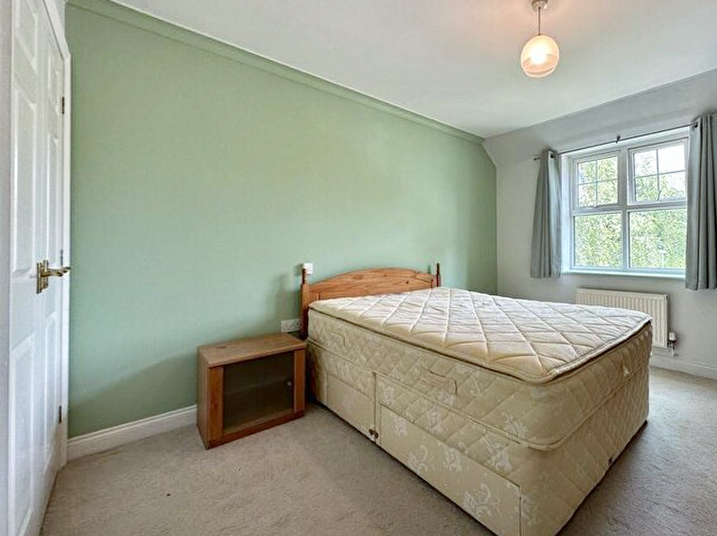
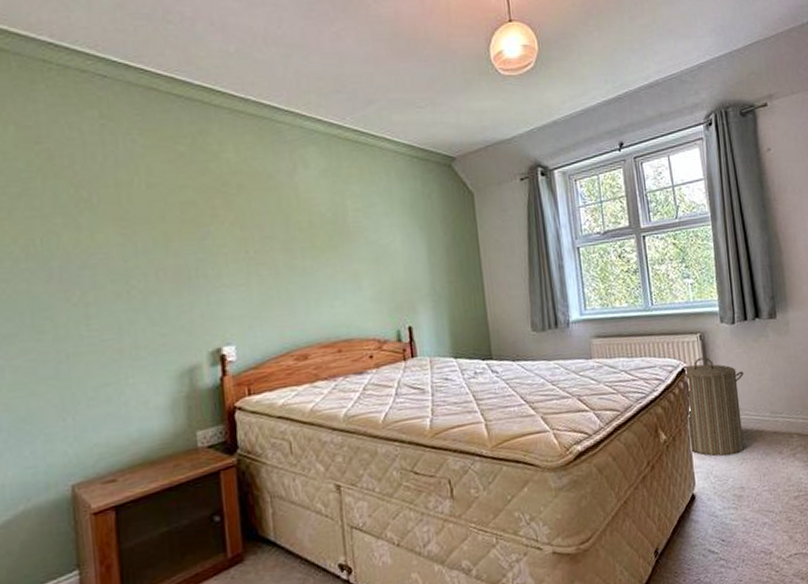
laundry hamper: none [647,313,701,395] -> present [686,357,744,457]

